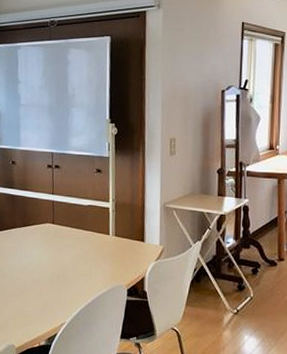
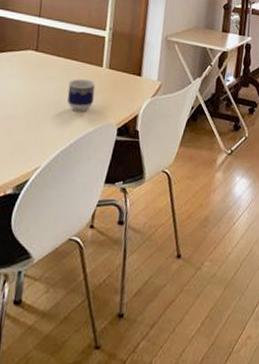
cup: none [81,246,105,275] -> present [67,79,96,112]

